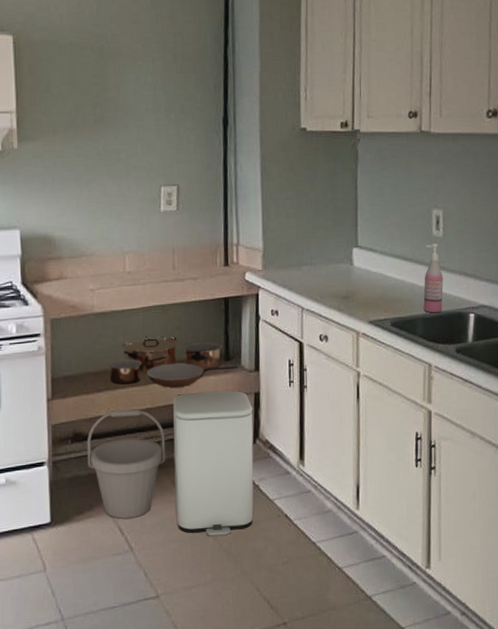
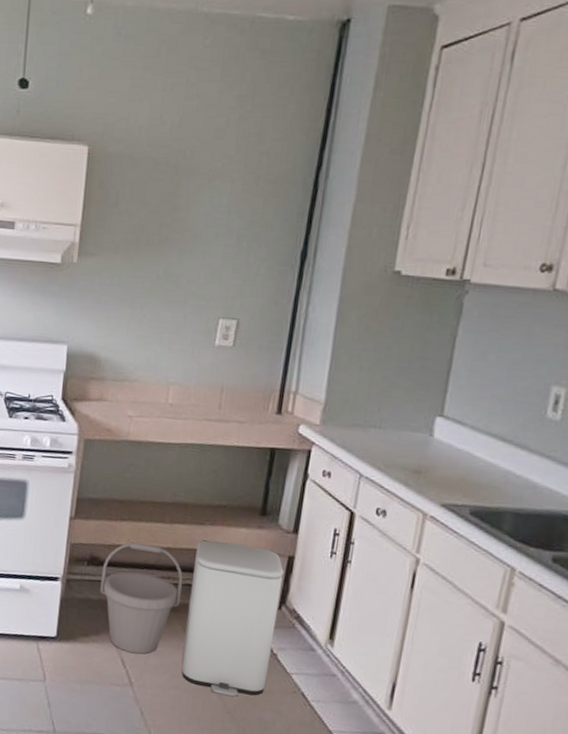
cookware set: present [109,337,238,388] -> none [135,475,274,534]
soap dispenser: present [423,243,443,314] -> none [517,427,552,511]

